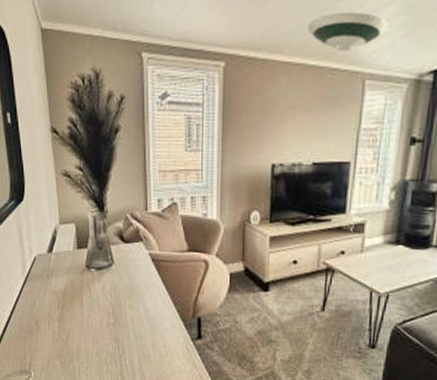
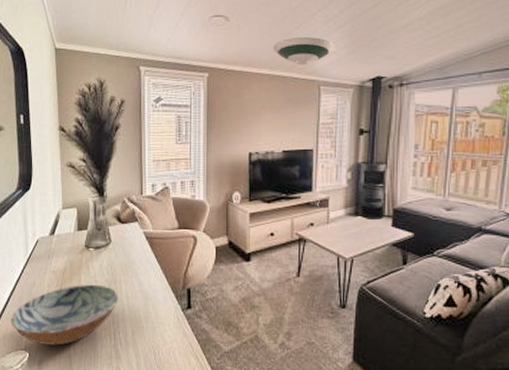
bowl: none [13,307,124,368] -> present [11,284,119,346]

